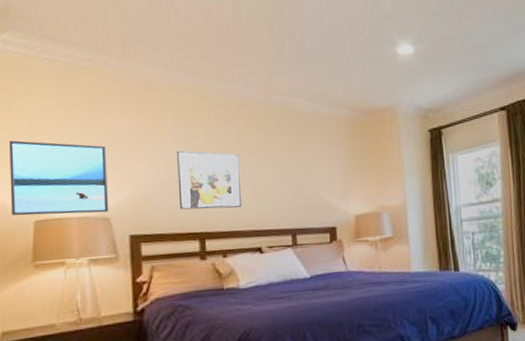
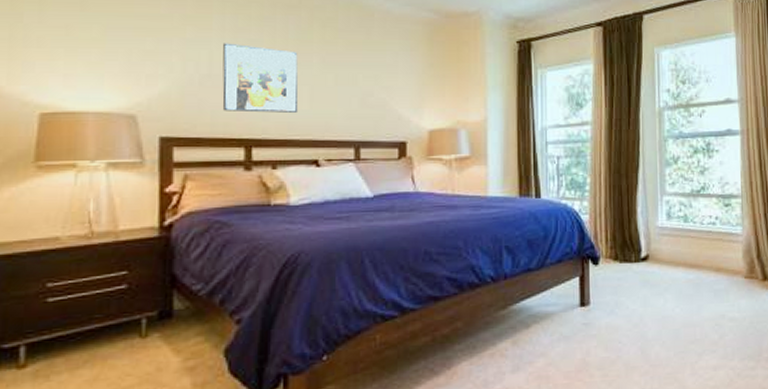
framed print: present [8,140,109,216] -> none [10,16,136,109]

